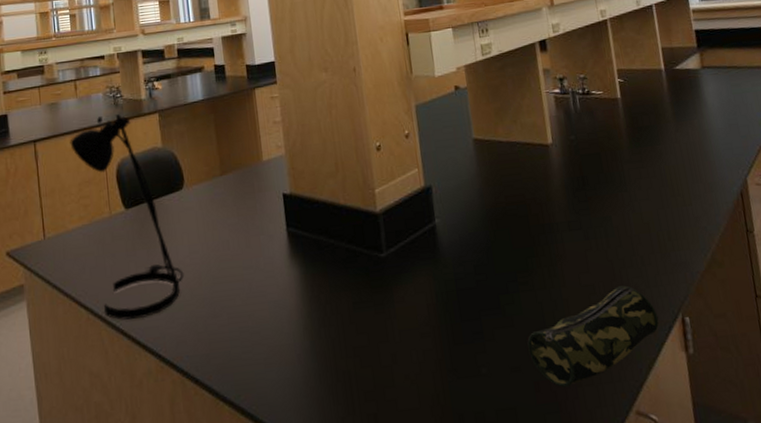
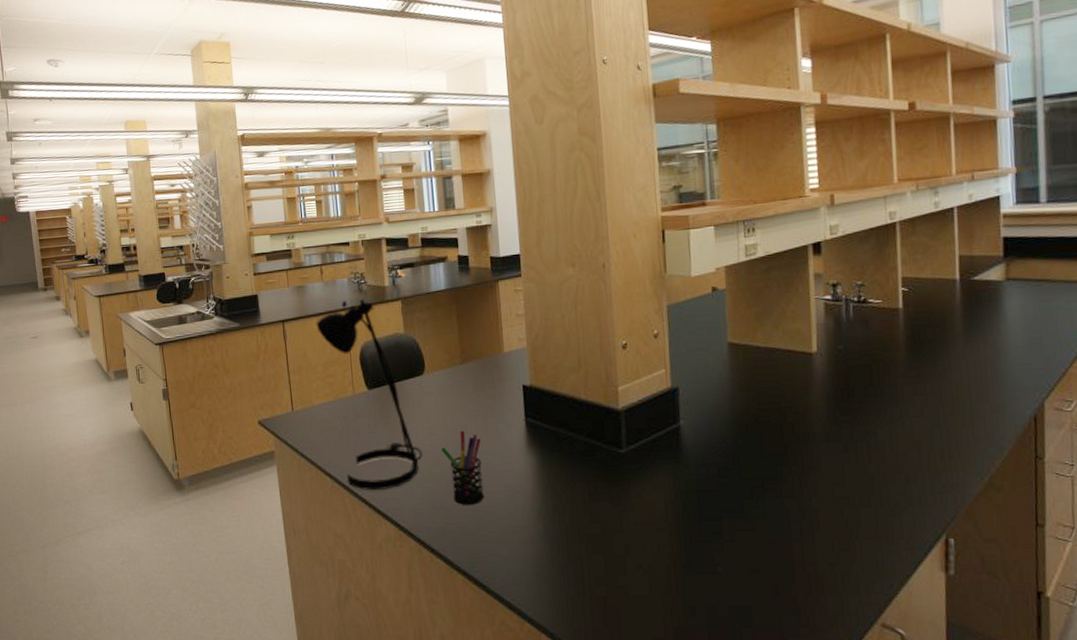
pen holder: none [202,245,249,327] -> present [440,430,485,505]
pencil case: present [527,285,659,388] -> none [769,501,919,594]

